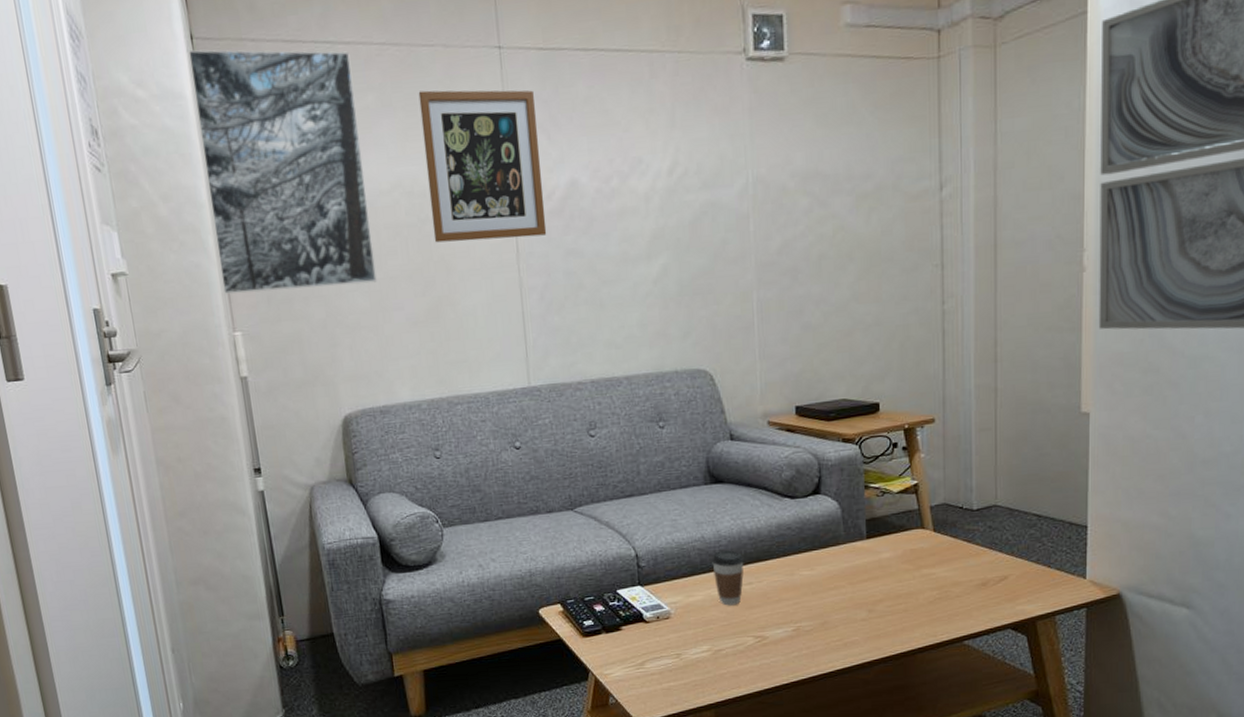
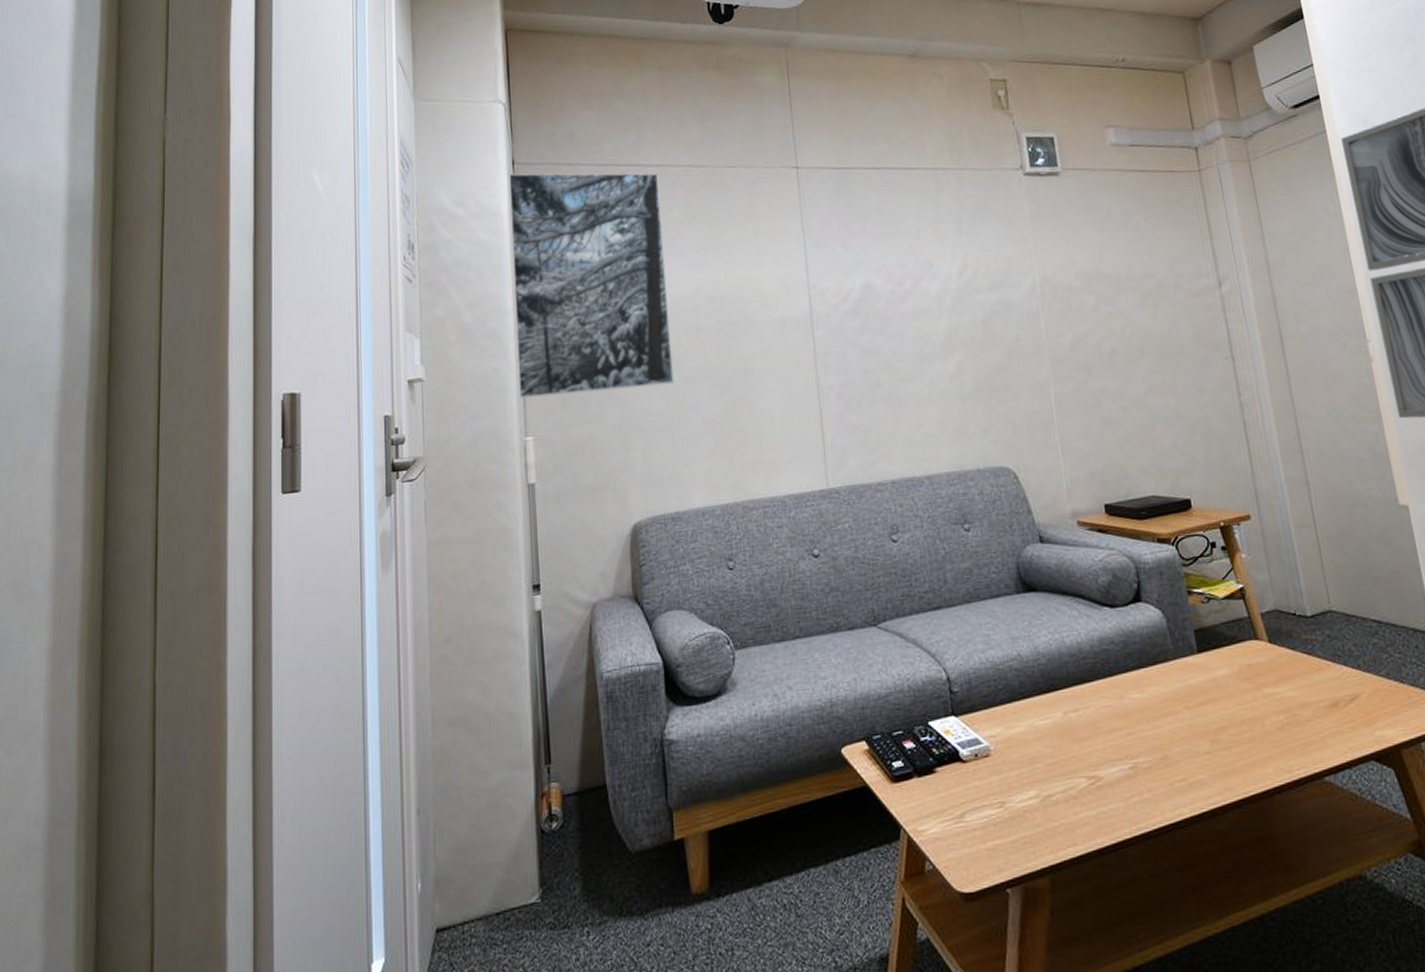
wall art: present [418,90,547,243] -> none [721,203,843,344]
coffee cup: present [712,550,744,606] -> none [1031,670,1069,739]

